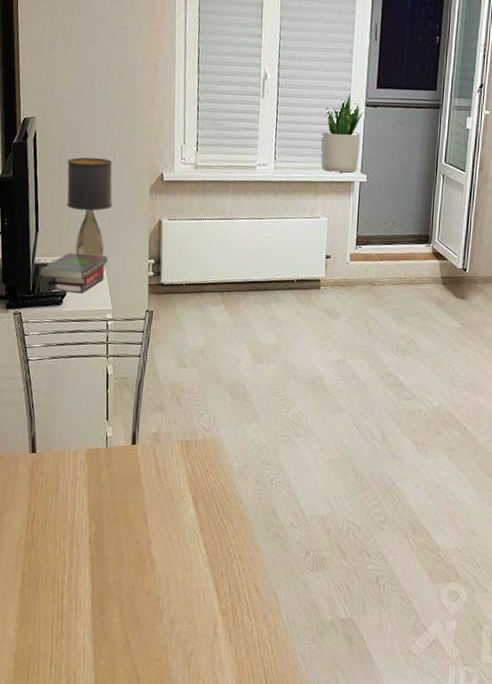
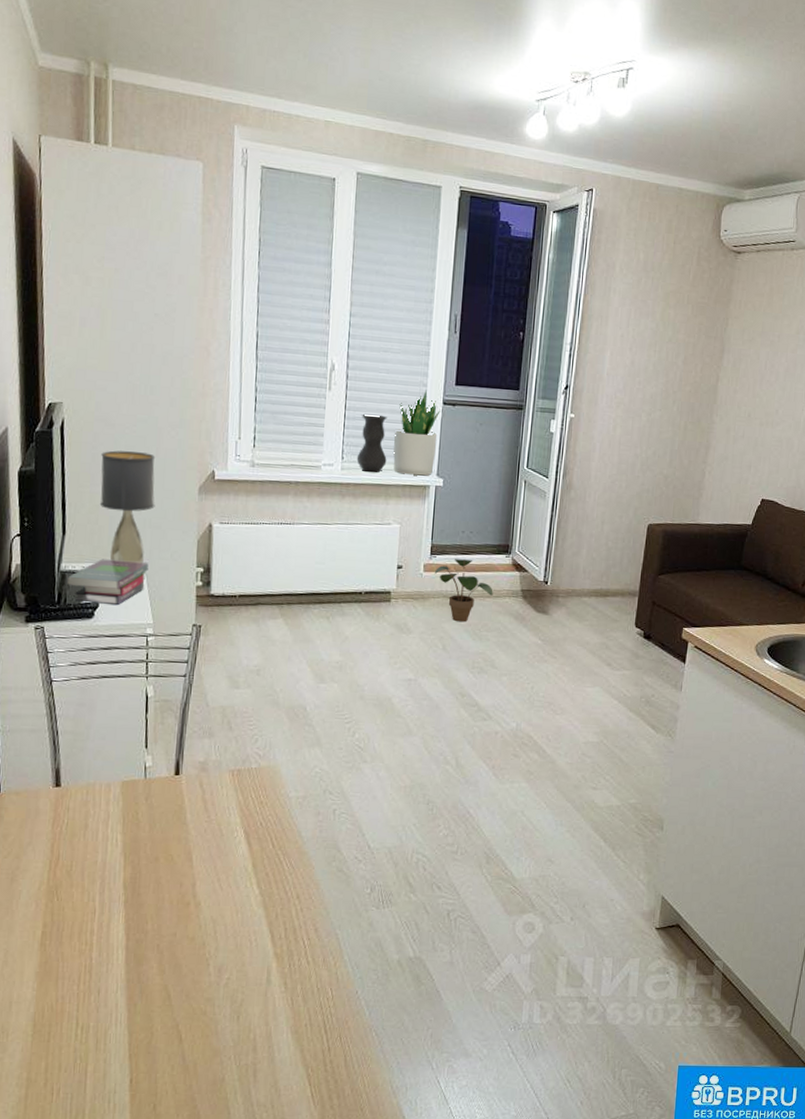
vase: none [289,118,315,172] -> present [357,414,387,474]
potted plant: none [359,249,415,308] -> present [434,559,493,622]

